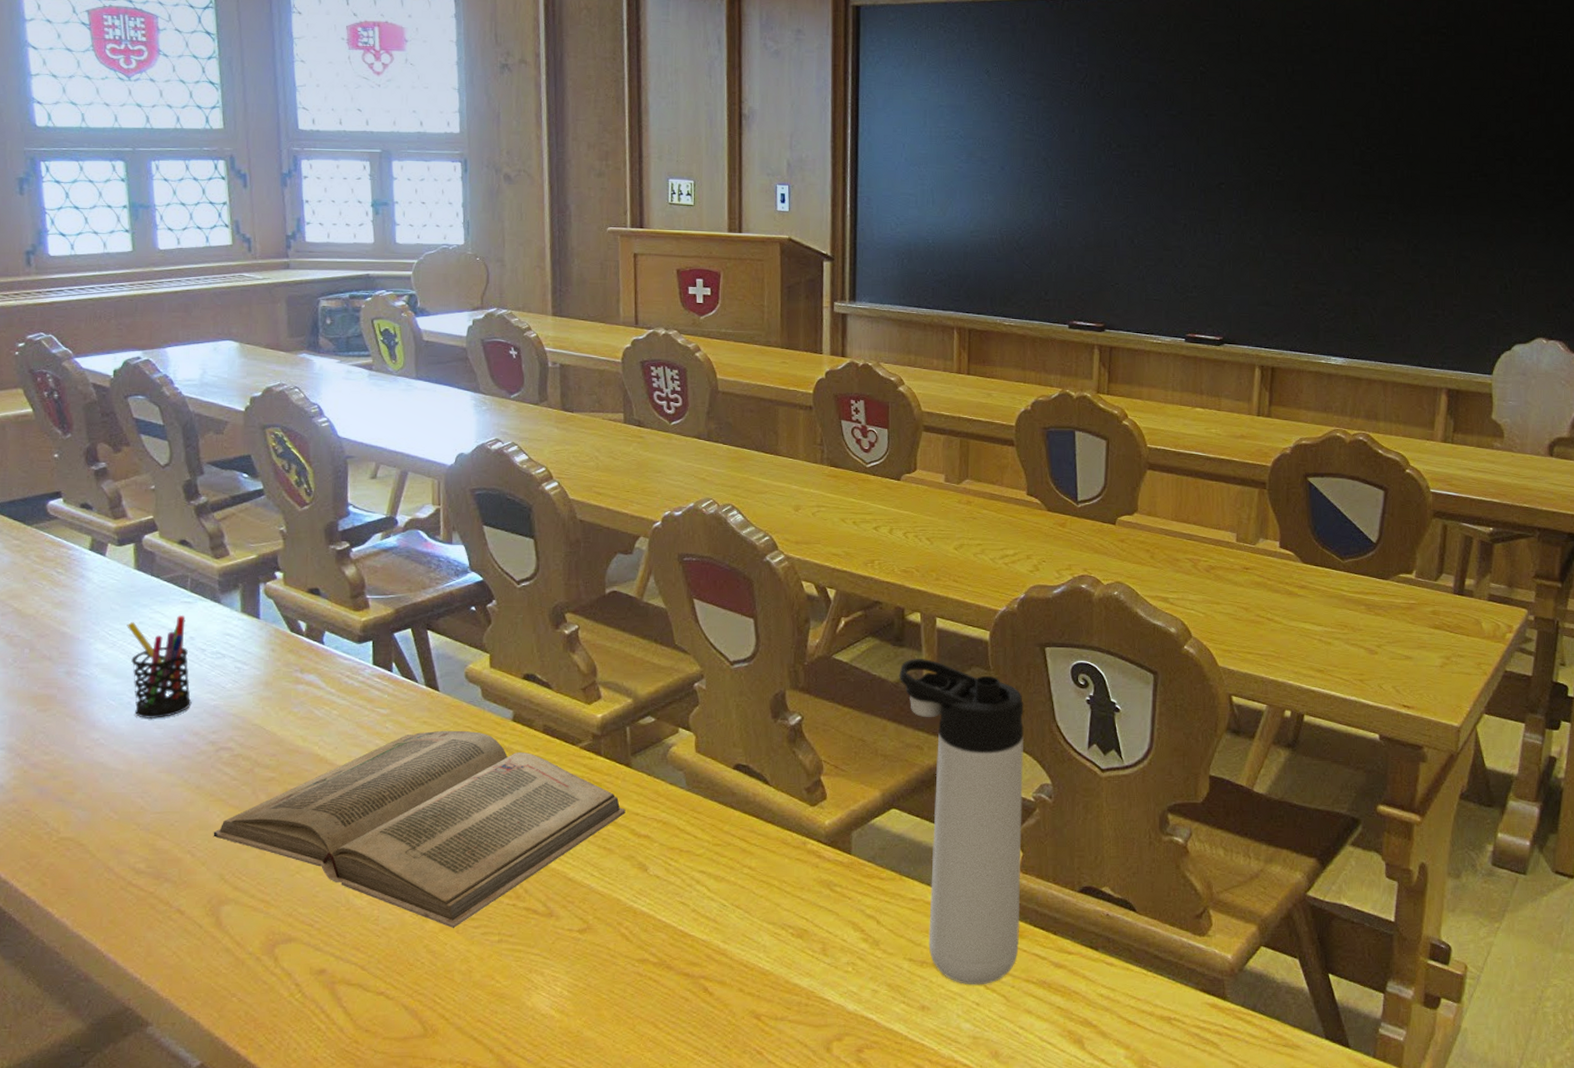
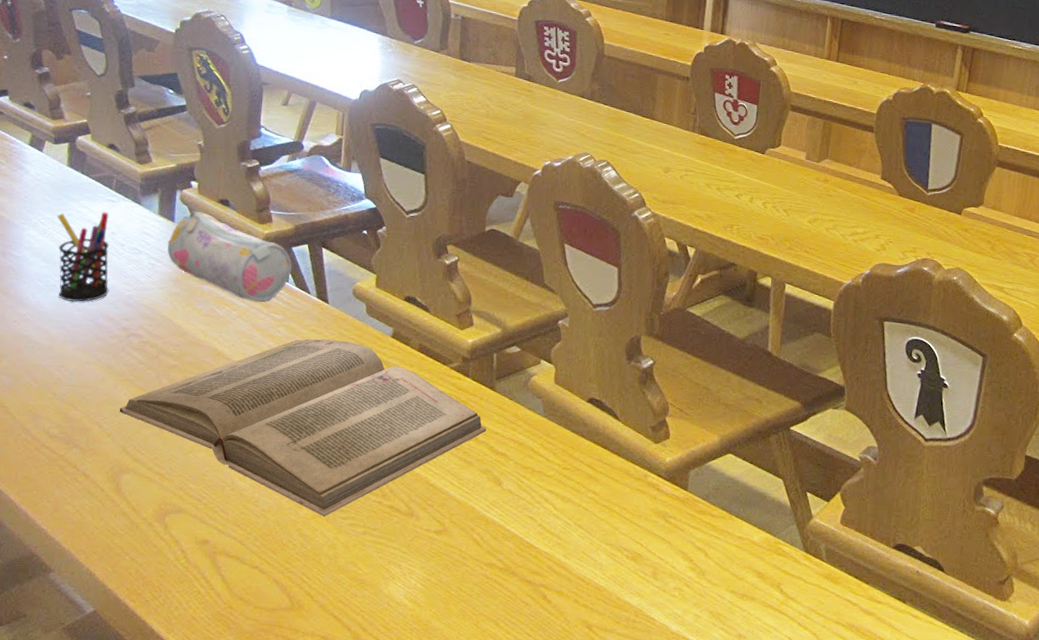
pencil case: none [254,605,395,698] -> present [167,211,292,303]
thermos bottle: present [899,659,1024,985] -> none [746,319,860,622]

